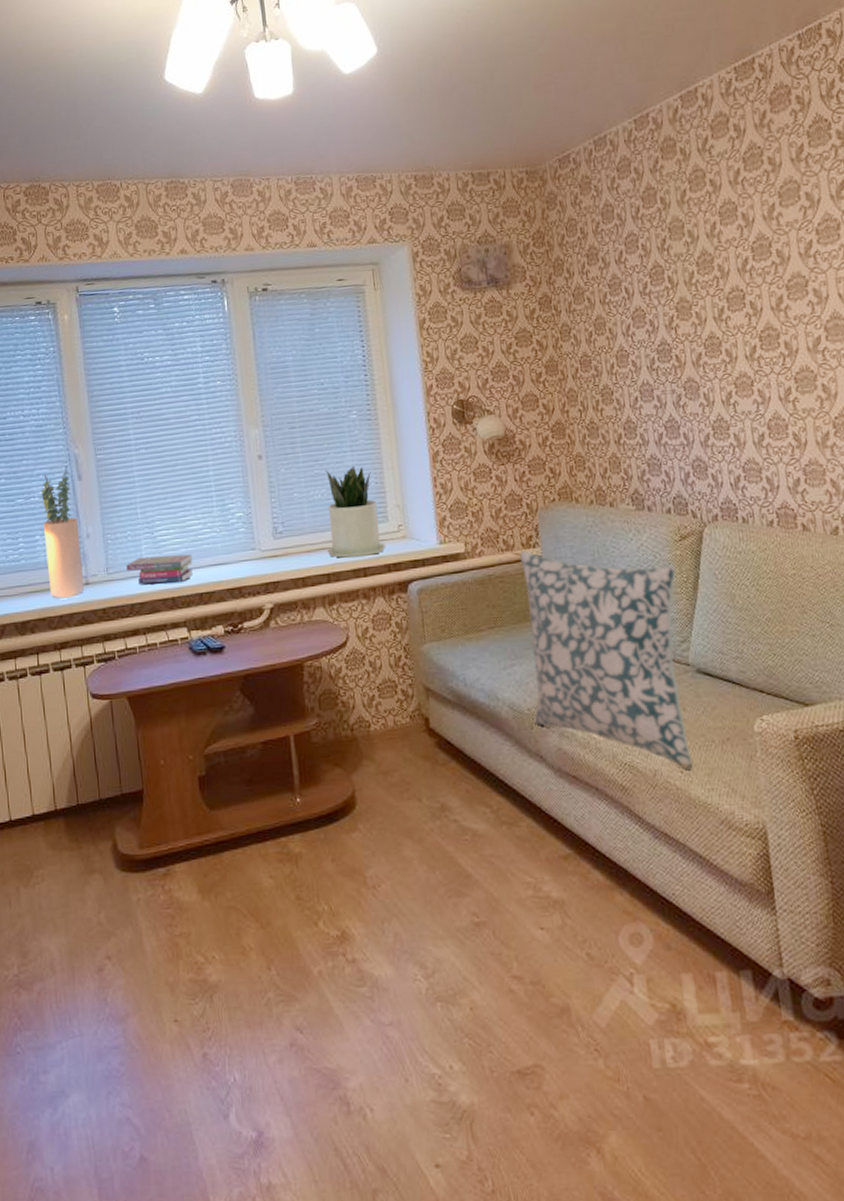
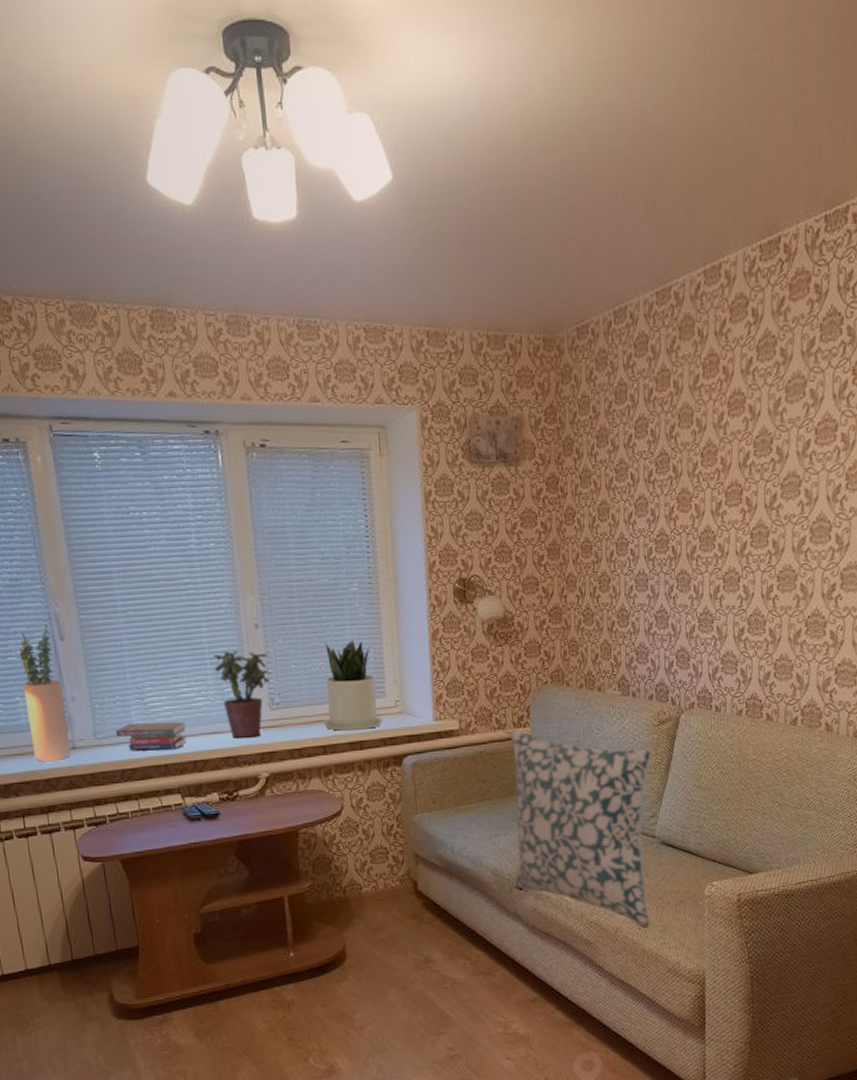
potted plant: none [218,481,275,569] -> present [213,650,272,738]

